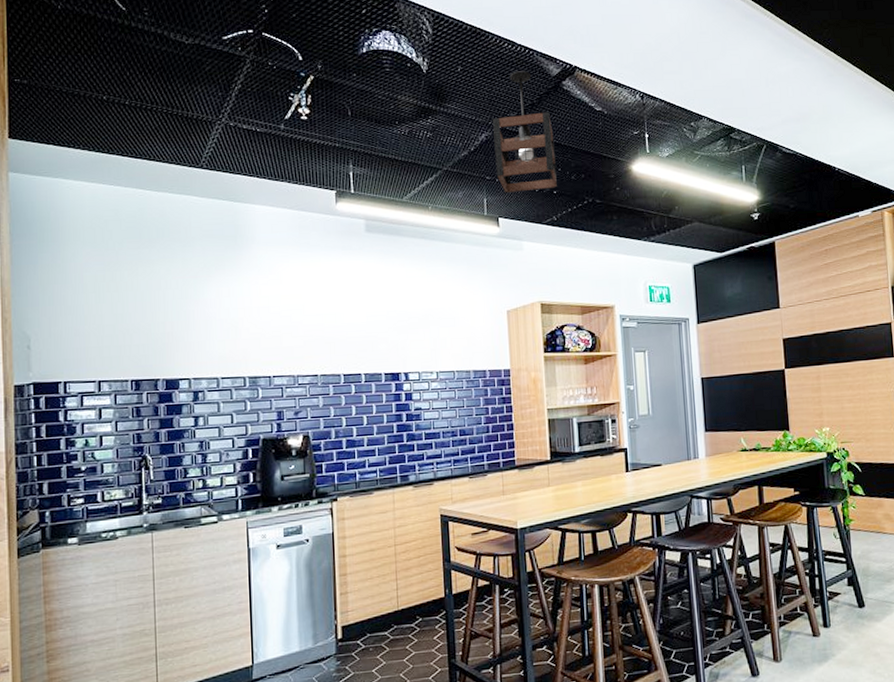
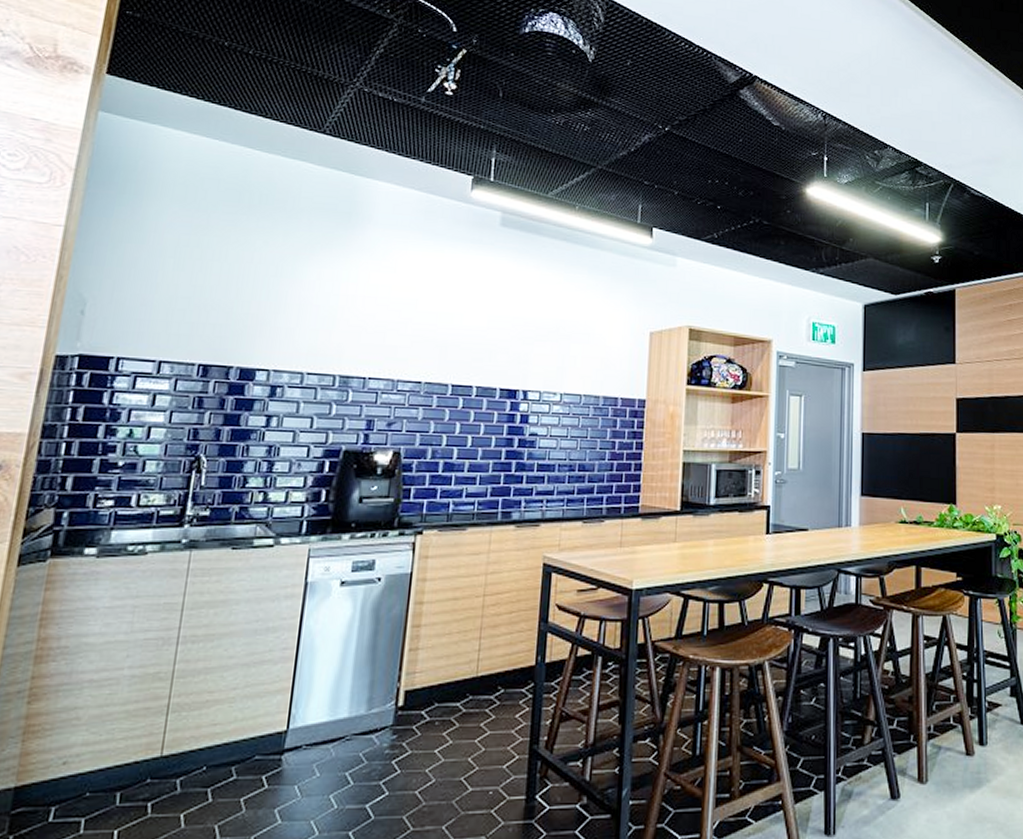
pendant light: present [493,71,558,194] -> none [655,73,724,203]

